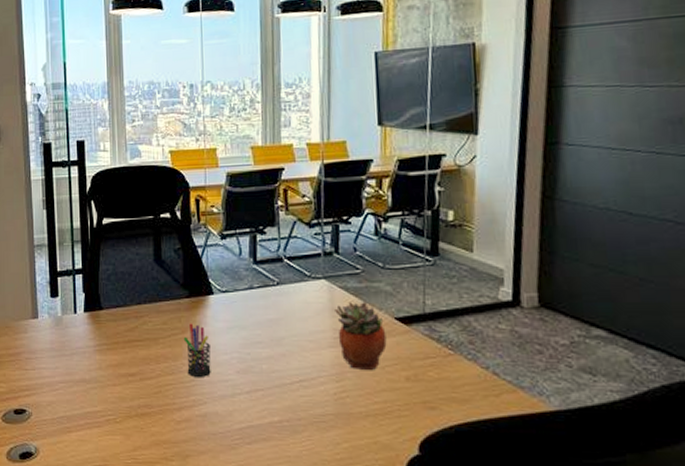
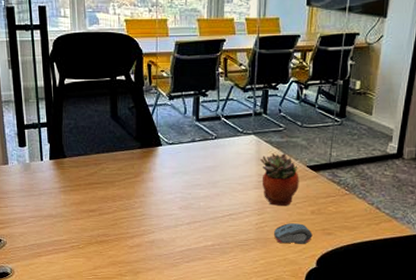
pen holder: present [183,323,211,377] -> none [136,169,158,212]
computer mouse: none [359,393,410,422] -> present [274,223,313,244]

